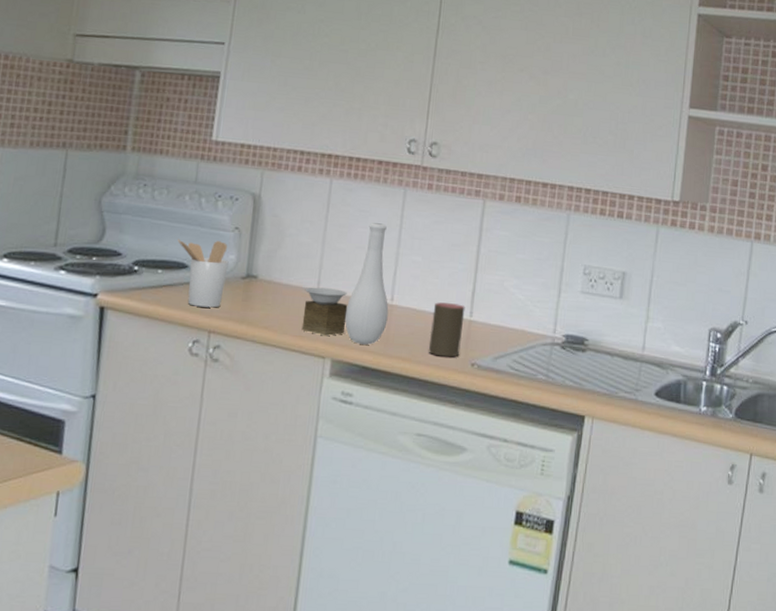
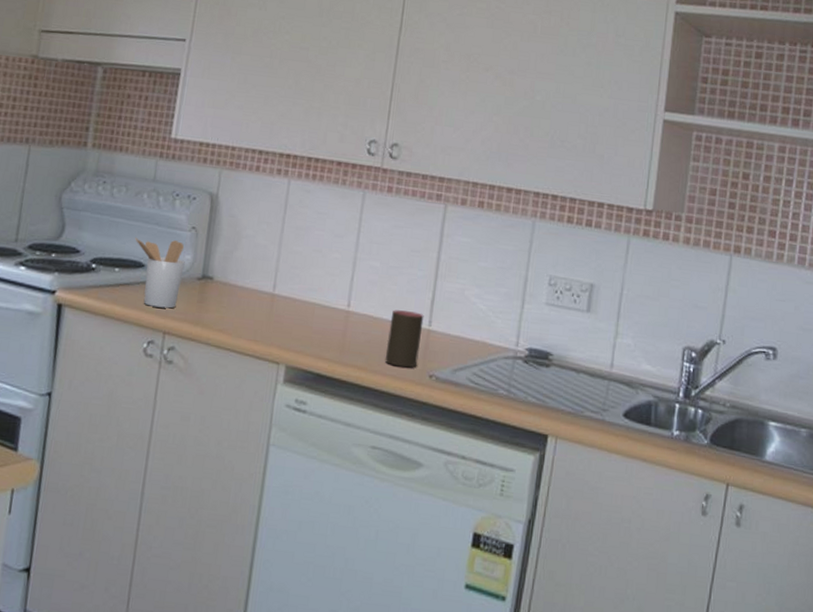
vase: present [301,223,389,345] -> none [256,225,345,352]

